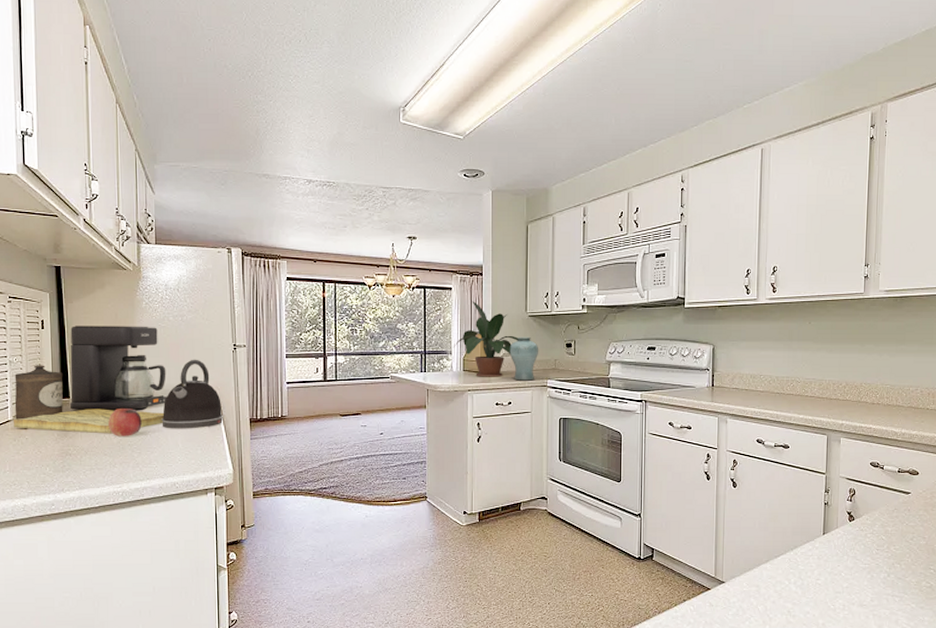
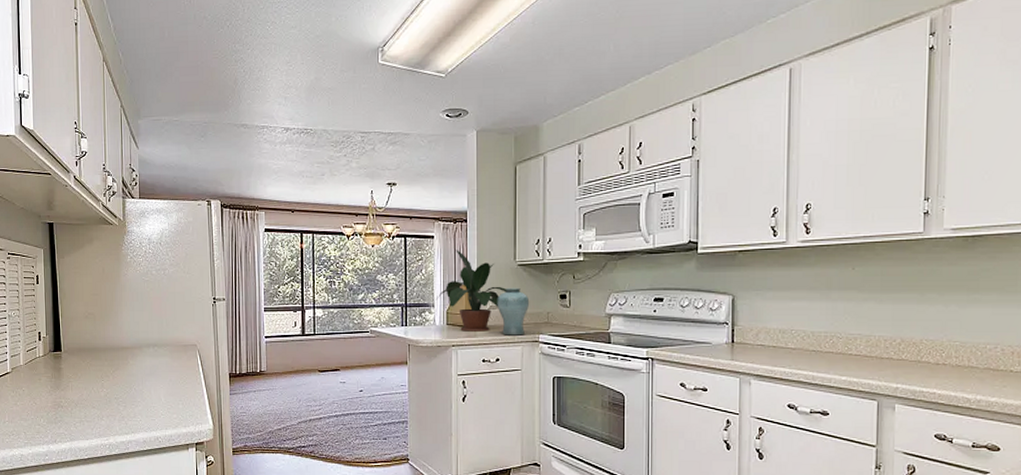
cutting board: present [13,409,164,434] -> none [11,362,147,387]
canister: present [14,365,63,420] -> none [13,319,56,372]
coffee maker: present [69,326,167,410] -> none [61,280,150,363]
fruit: present [108,409,142,436] -> none [96,362,127,390]
kettle: present [161,359,224,429] -> none [145,313,204,383]

